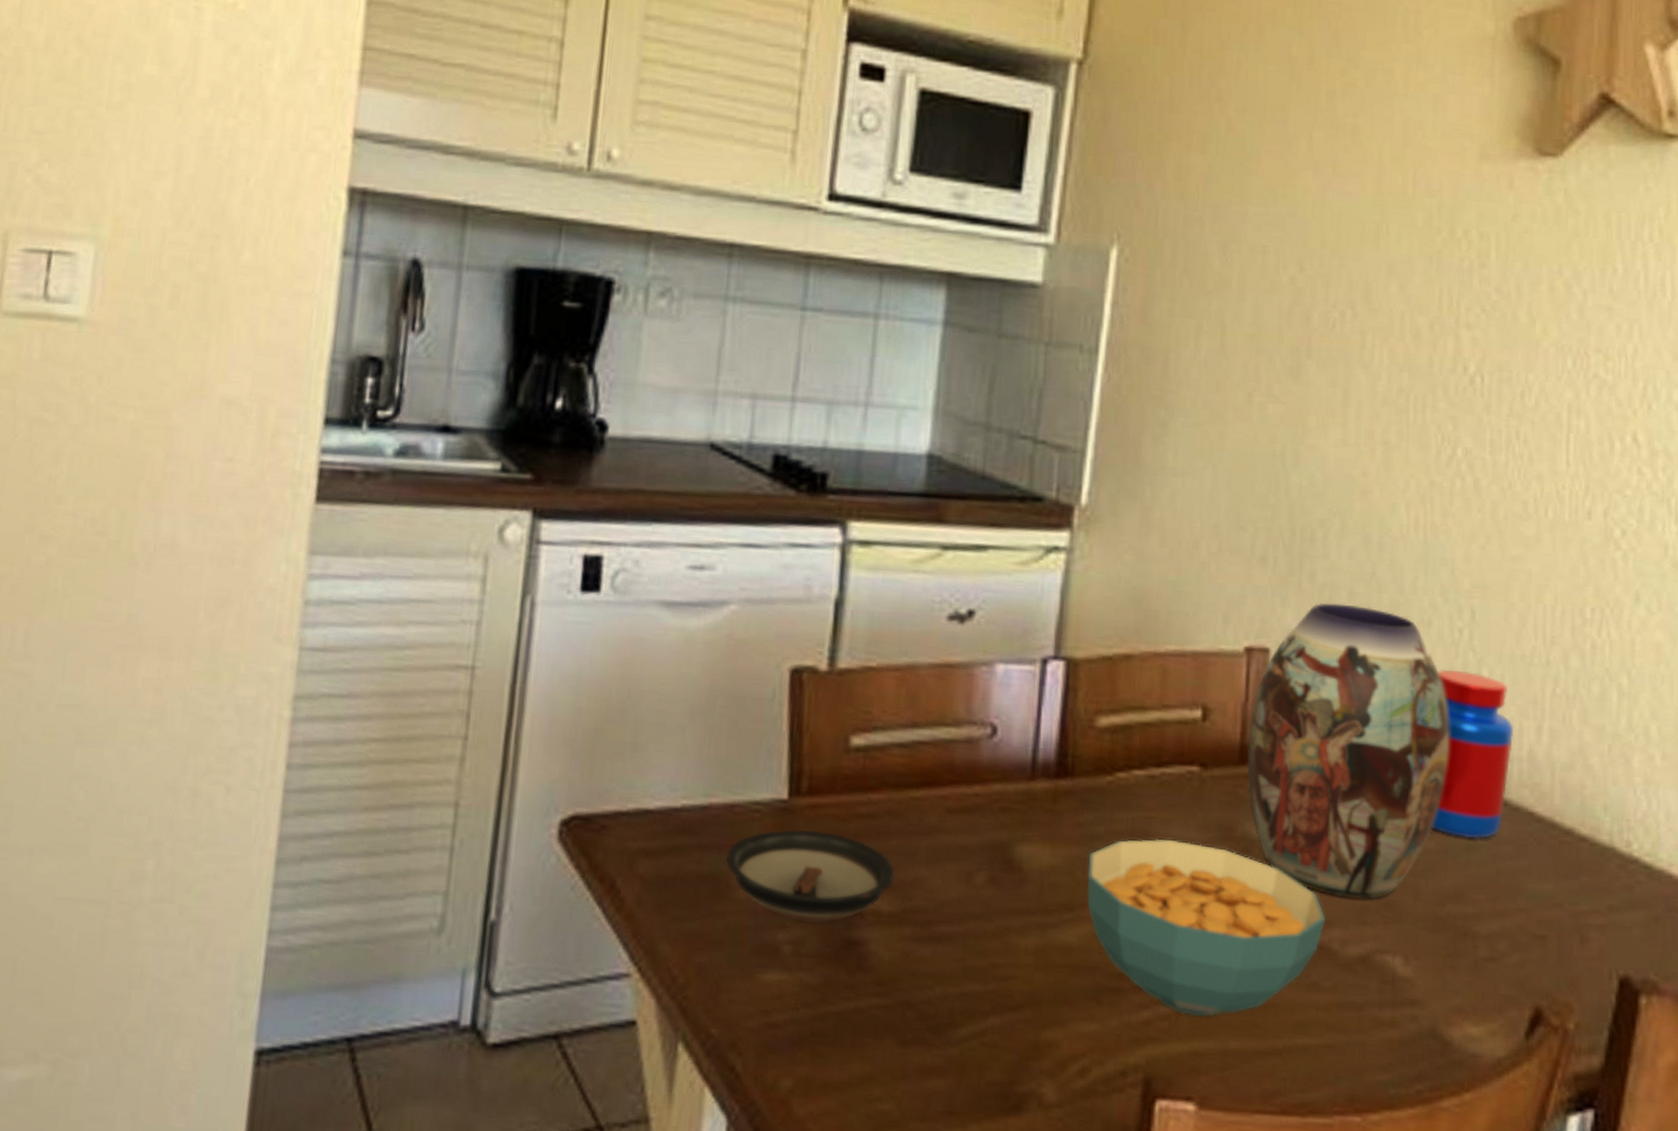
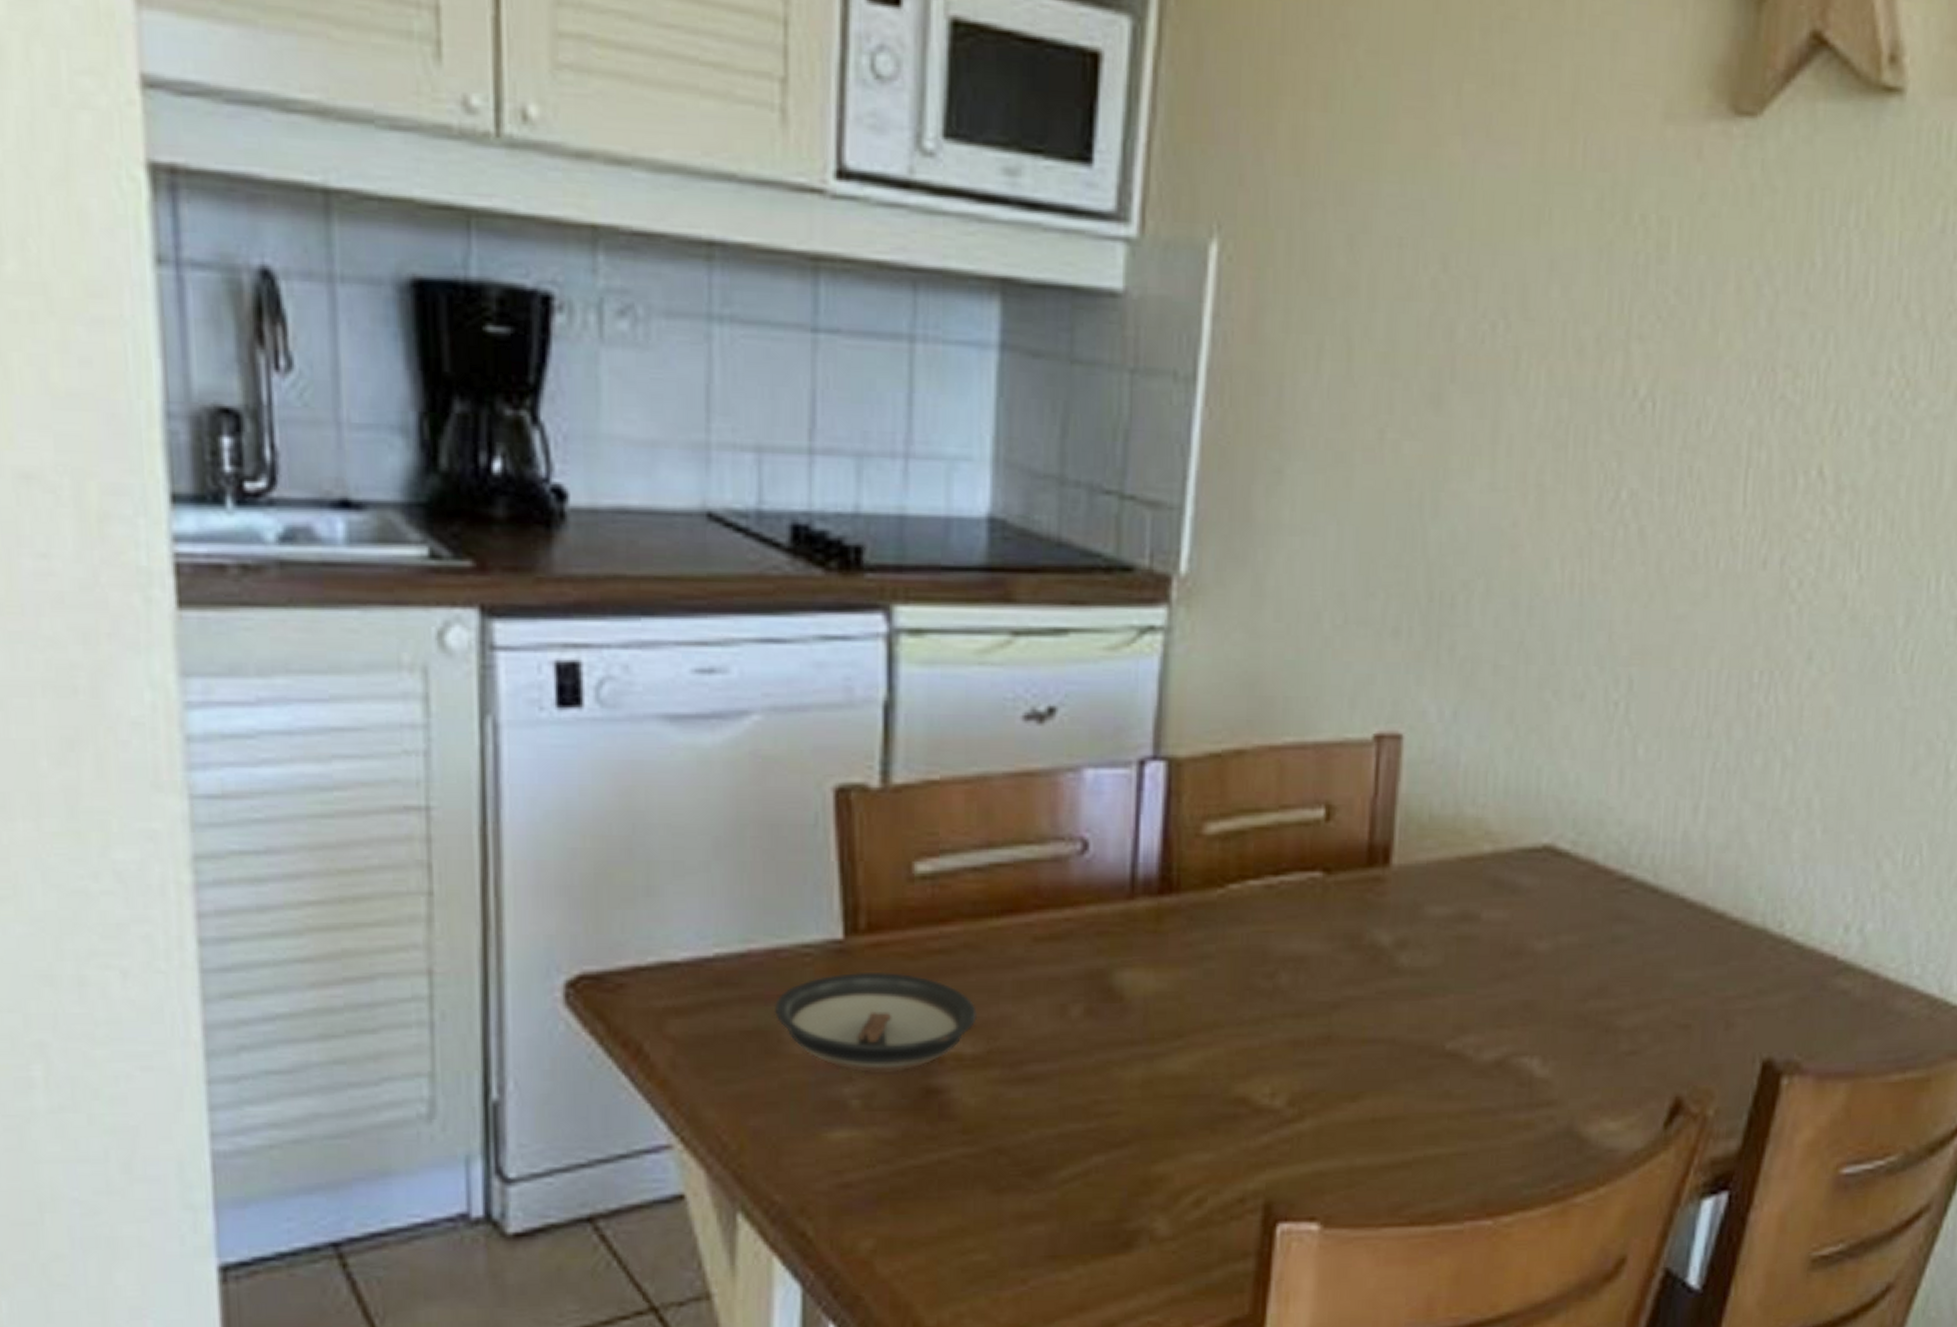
cereal bowl: present [1087,838,1325,1017] -> none [1197,953,1459,1137]
vase: present [1247,602,1450,899] -> none [1376,679,1600,1002]
jar: present [1431,670,1514,840] -> none [1576,748,1669,931]

